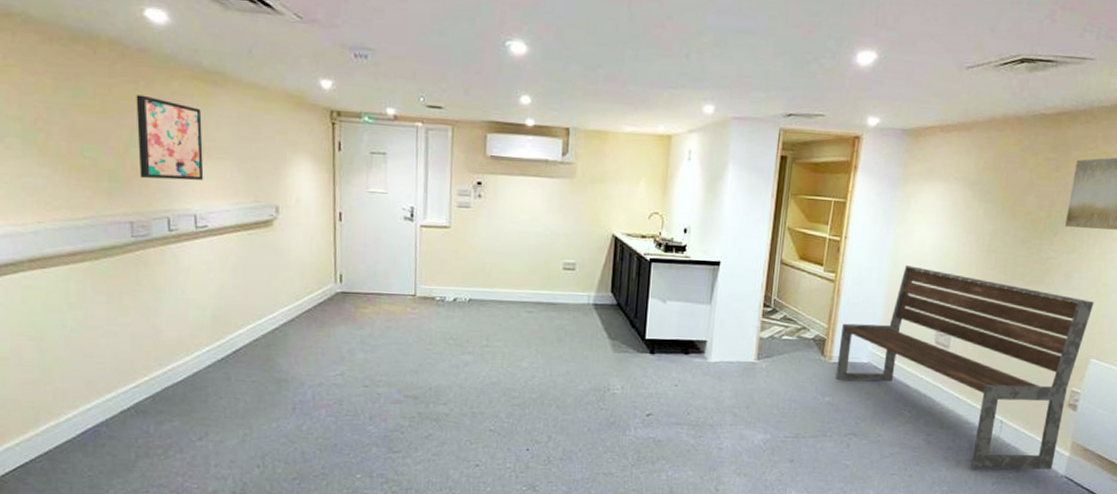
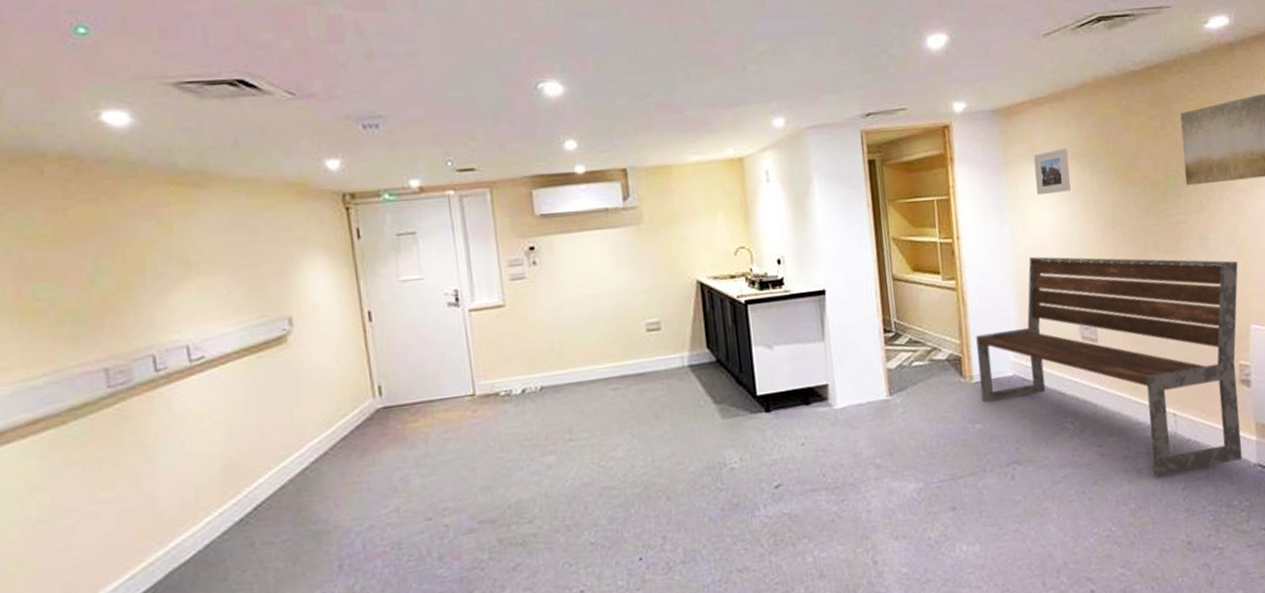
wall art: present [136,94,204,181] -> none [98,213,194,313]
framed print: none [925,174,963,214] -> present [1033,148,1071,196]

